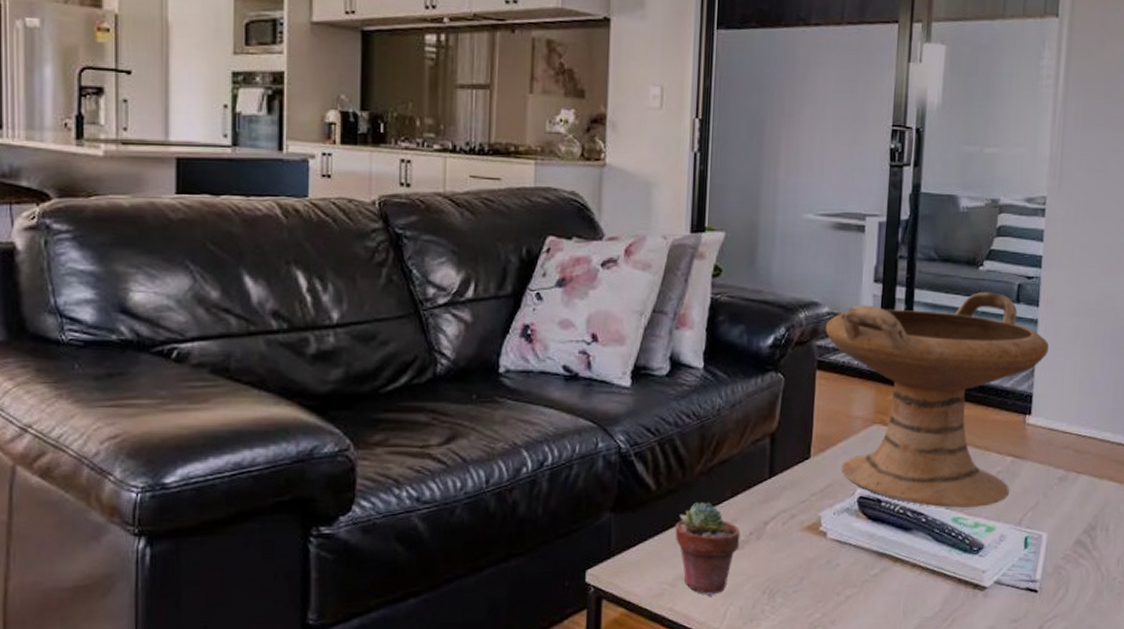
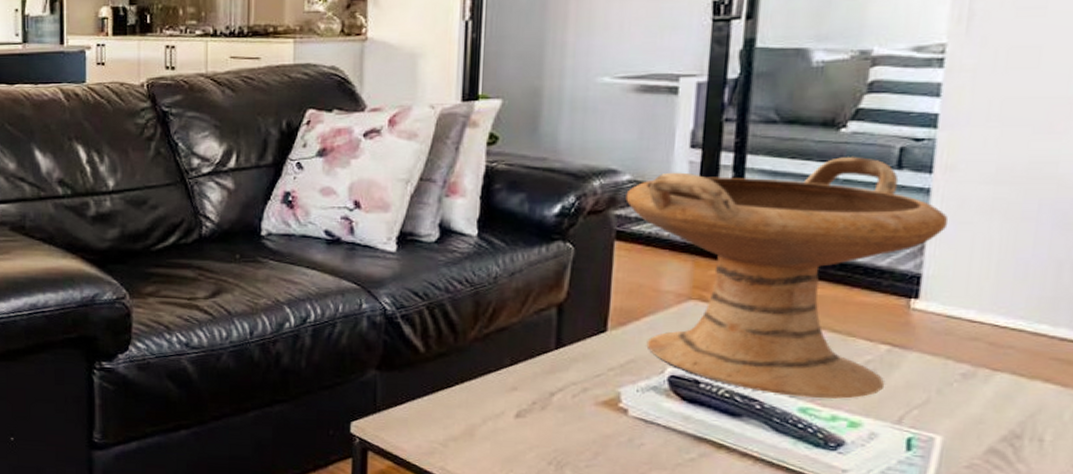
potted succulent: present [675,502,741,595] -> none [446,367,522,459]

